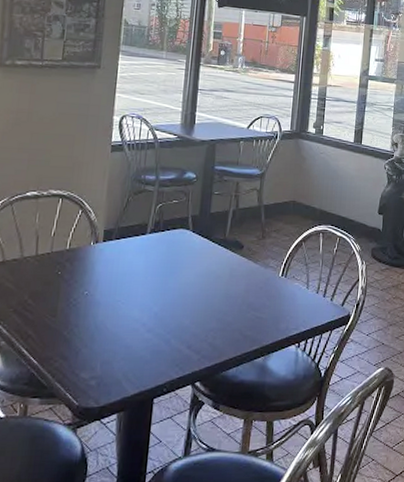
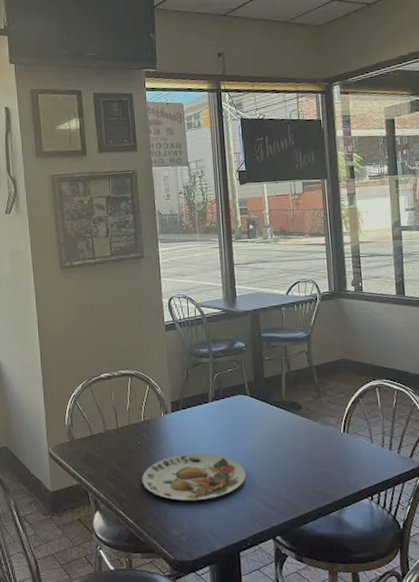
plate: none [55,288,175,341] -> present [142,453,247,501]

